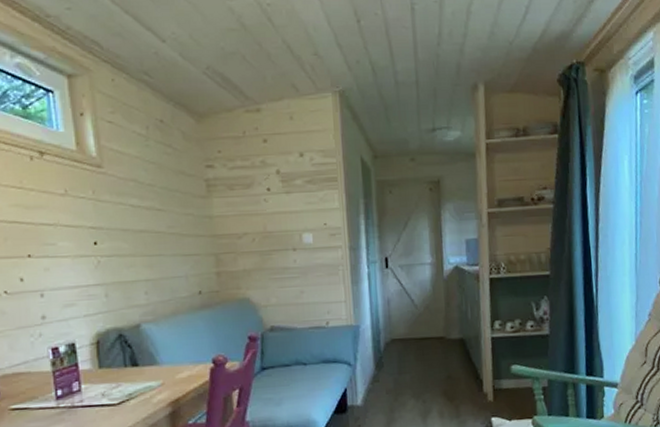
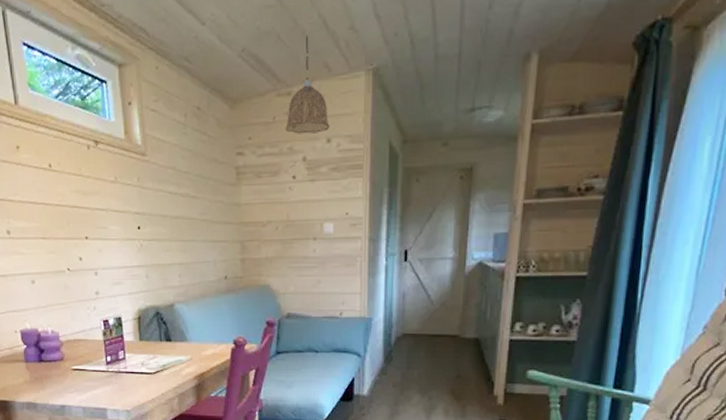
pendant lamp: none [256,58,301,149] -> present [285,35,330,134]

